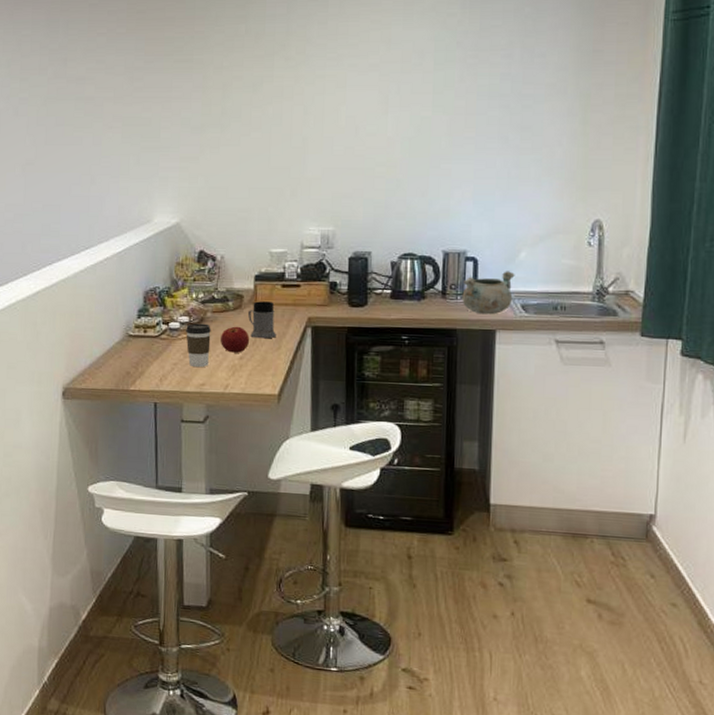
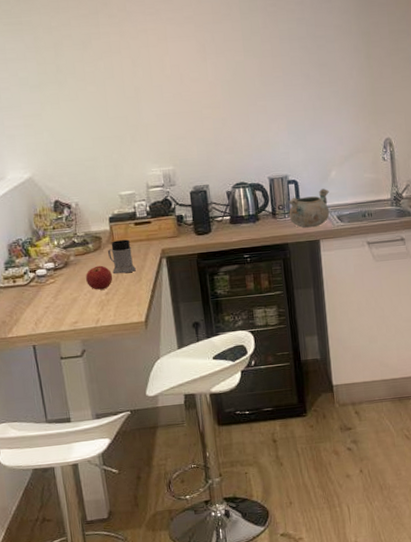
coffee cup: present [186,323,211,368] -> none [52,267,78,308]

